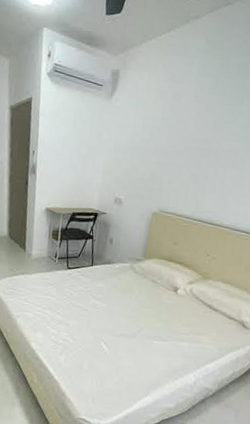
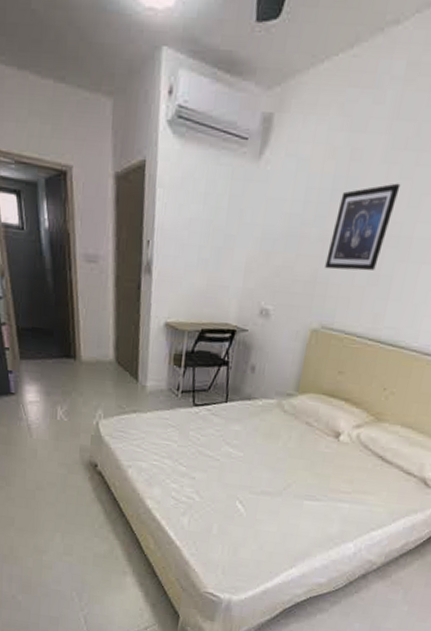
wall art: none [160,115,208,173] -> present [325,183,401,271]

